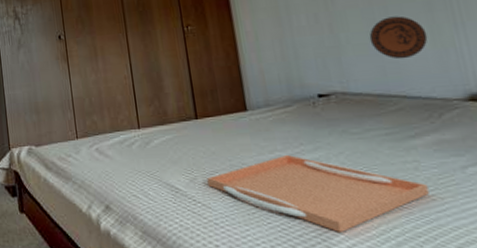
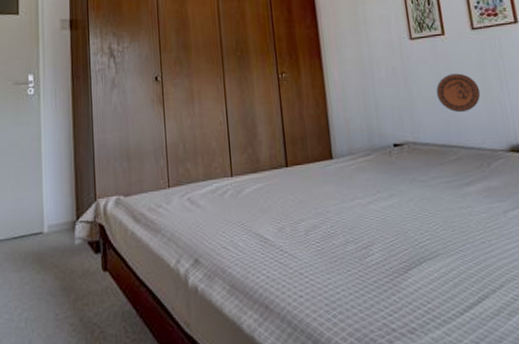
serving tray: present [207,155,429,232] -> none [294,203,479,277]

